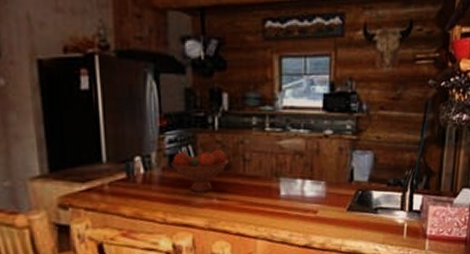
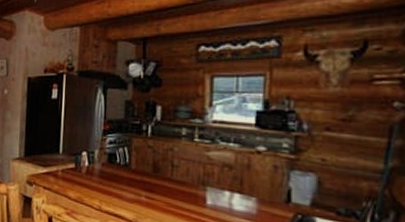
fruit bowl: present [171,150,228,192] -> none [109,152,158,189]

